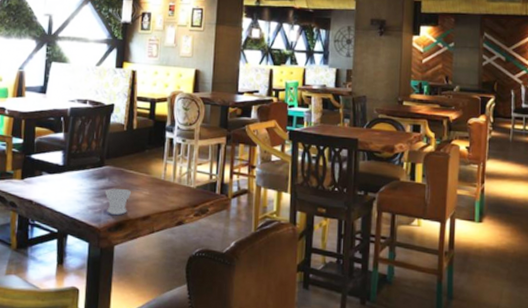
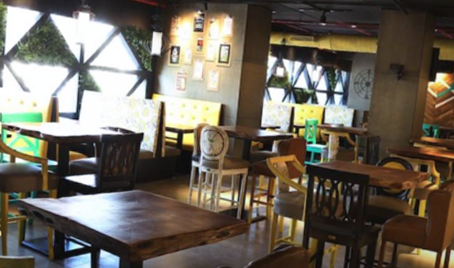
cup: present [104,189,132,215] -> none [134,210,160,234]

